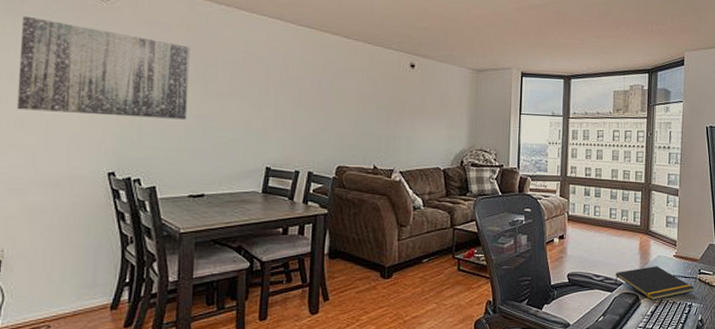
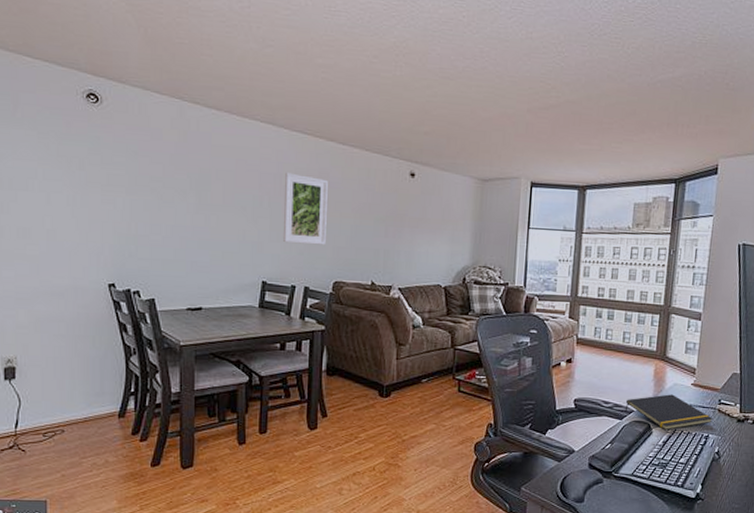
wall art: present [16,15,190,120] -> none [16,122,182,231]
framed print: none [287,63,332,132] -> present [282,172,328,246]

